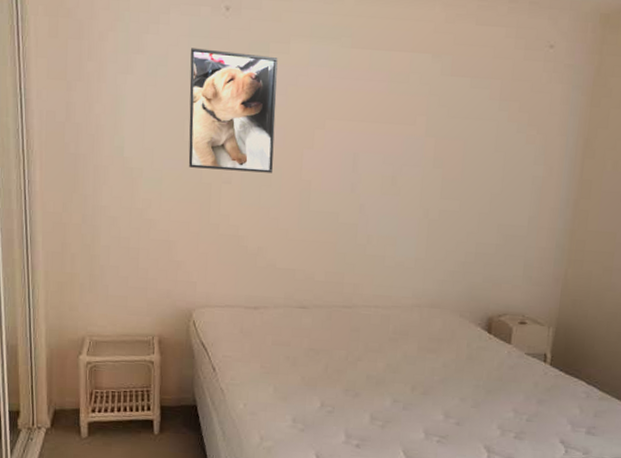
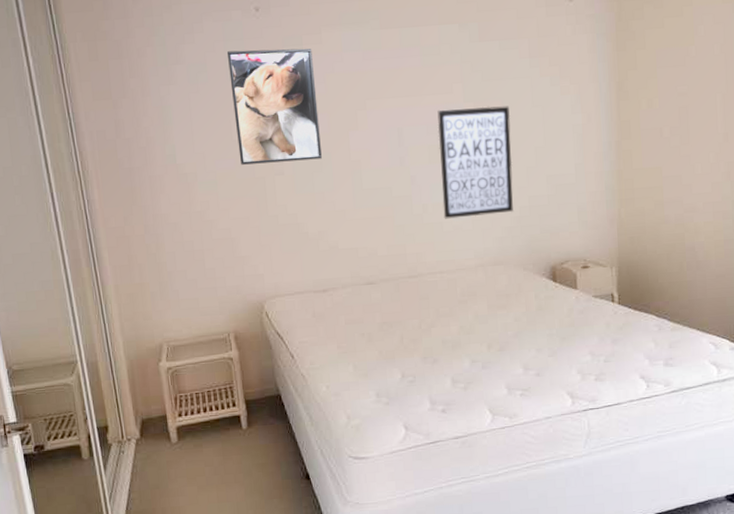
wall art: none [387,140,471,257] -> present [437,106,513,219]

